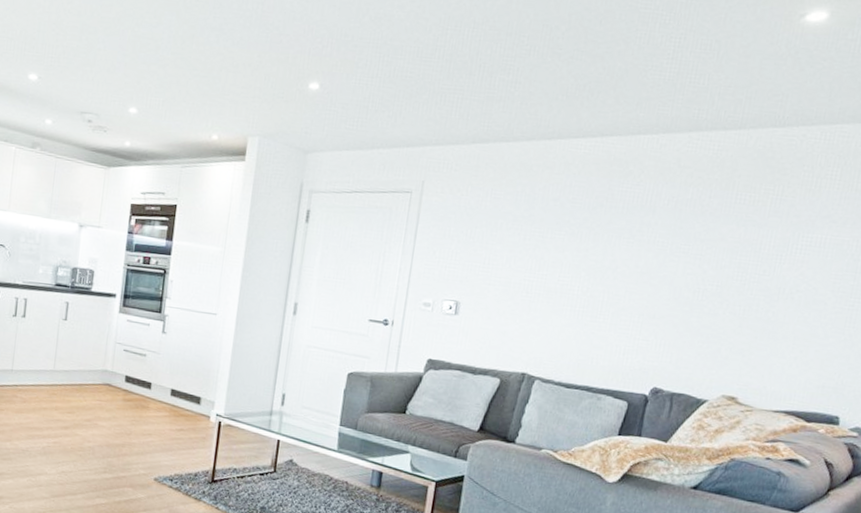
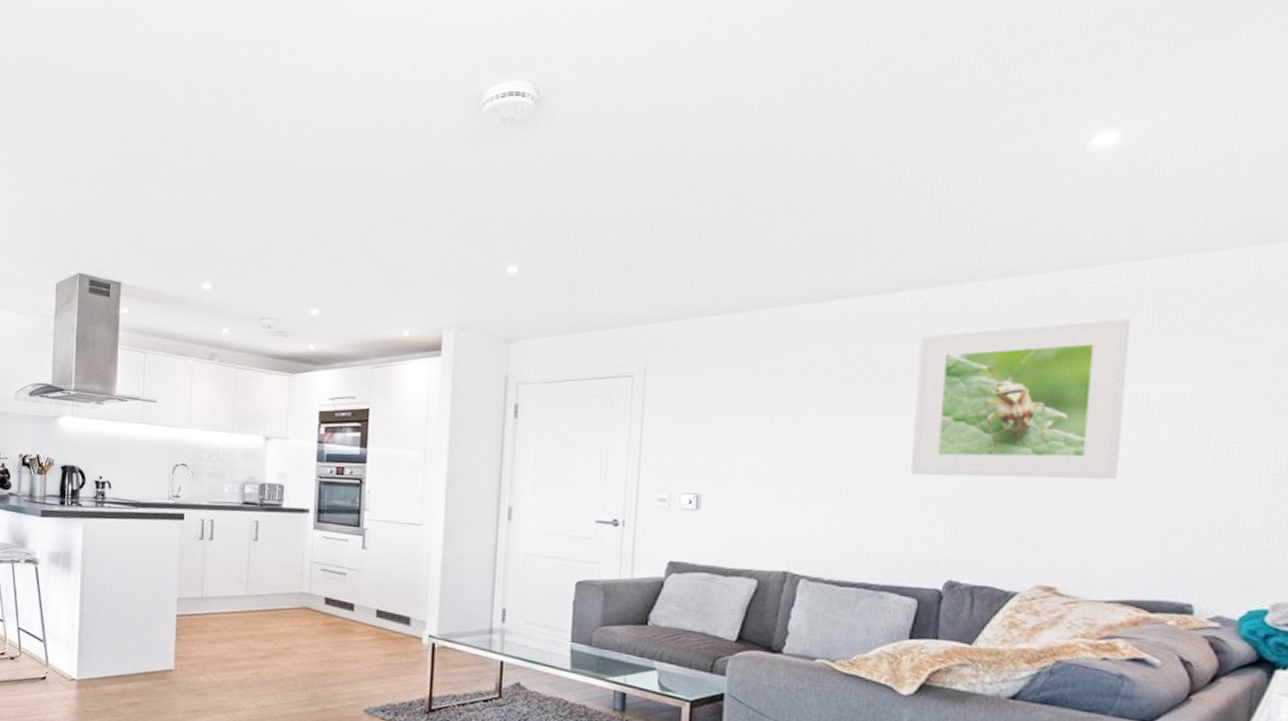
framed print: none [633,172,819,310] -> present [911,318,1131,480]

